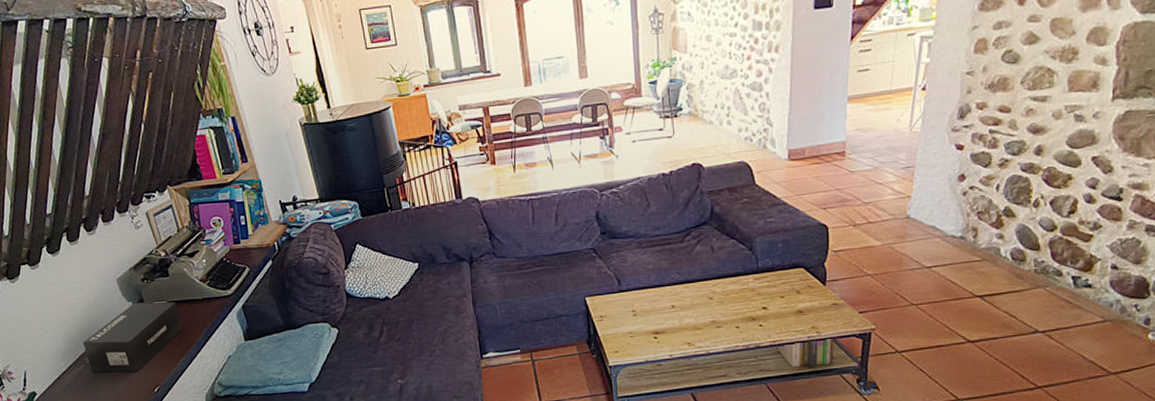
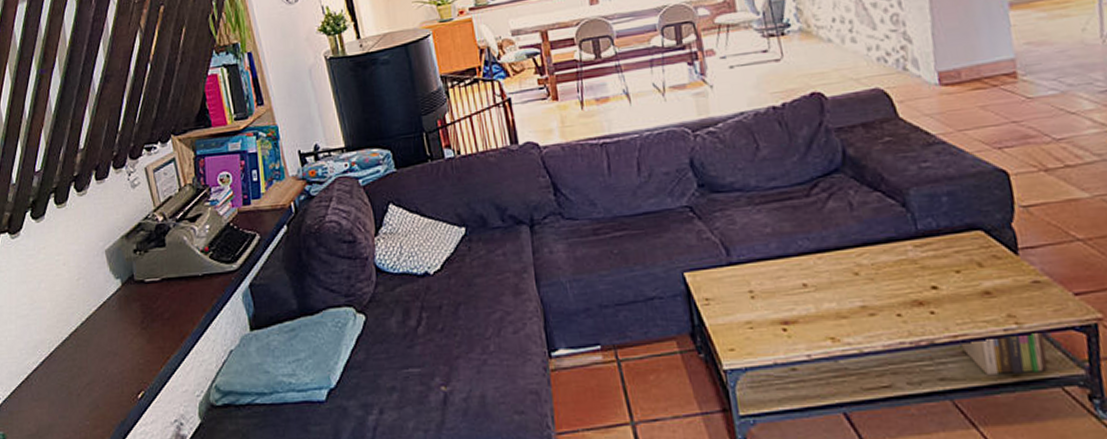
box: present [82,302,182,373] -> none [59,279,176,372]

